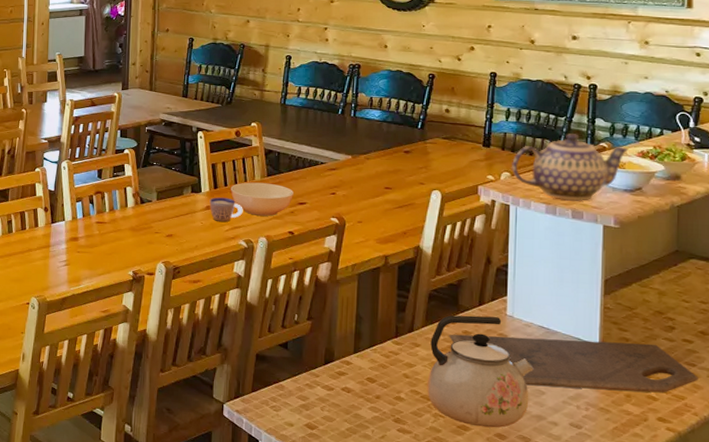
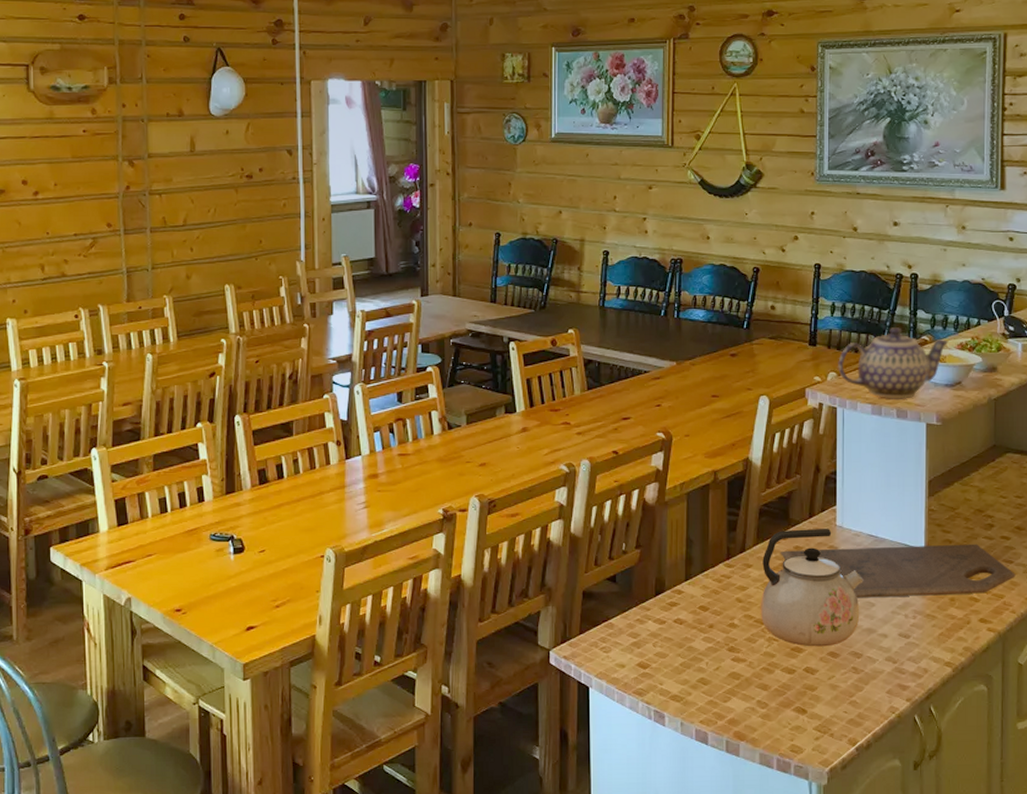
cup: present [209,197,243,222] -> none [525,417,563,444]
bowl: present [230,182,293,216] -> none [548,397,616,435]

